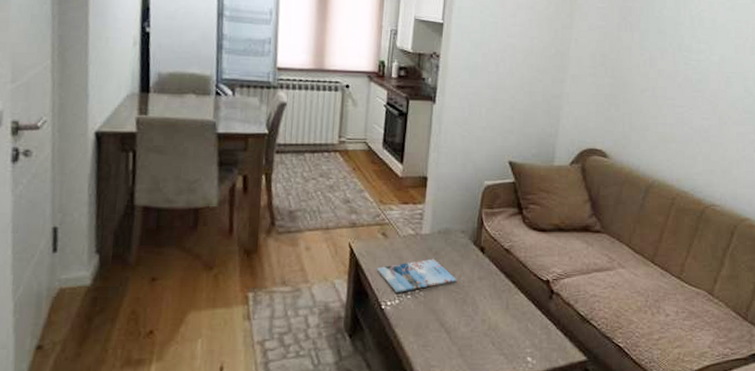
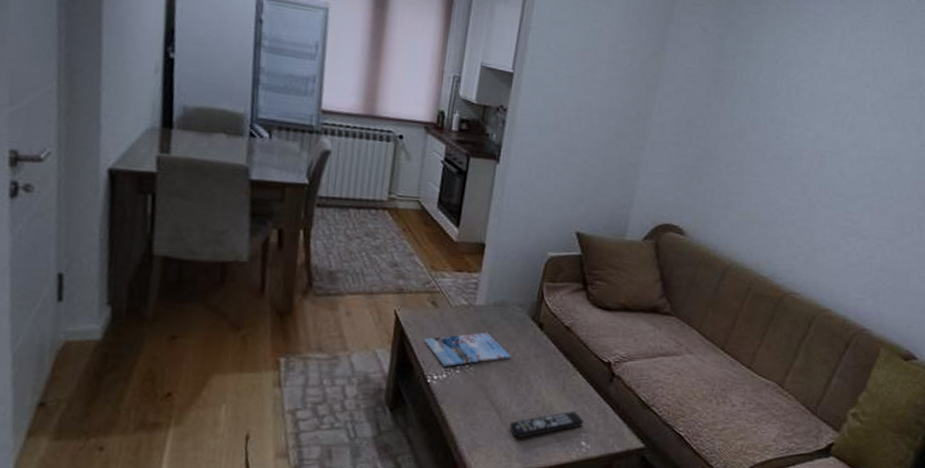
remote control: none [460,329,528,357] -> present [509,411,584,438]

